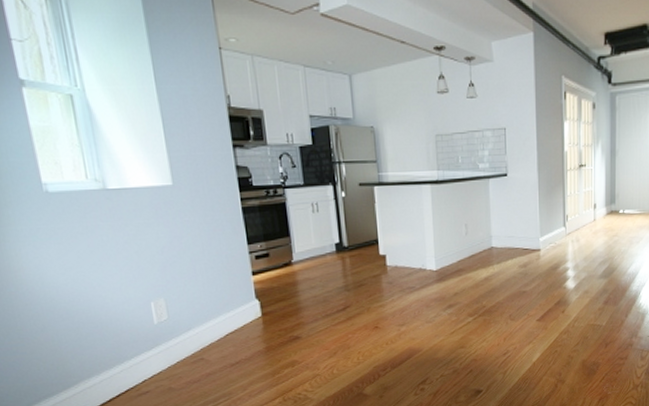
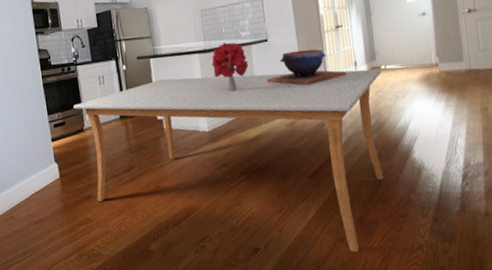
dining table: none [280,210,619,394] -> present [73,69,384,253]
bouquet: none [444,174,485,229] -> present [211,42,249,93]
decorative bowl: none [503,188,586,226] -> present [267,49,348,86]

